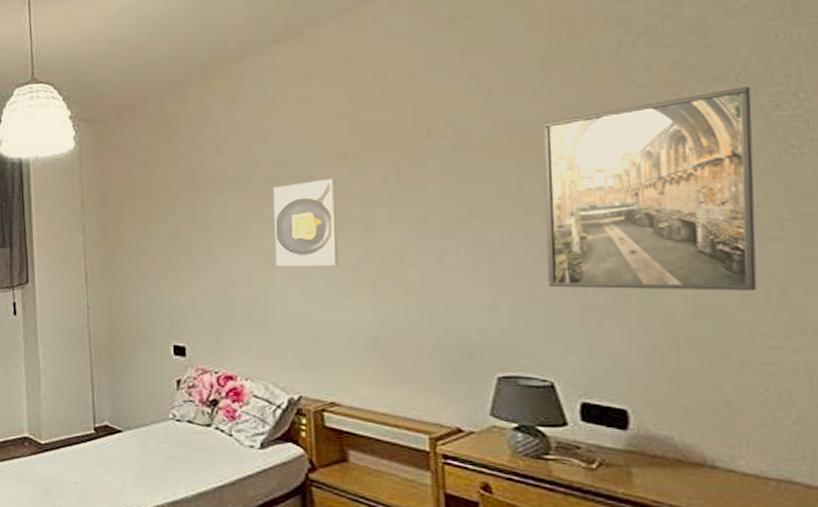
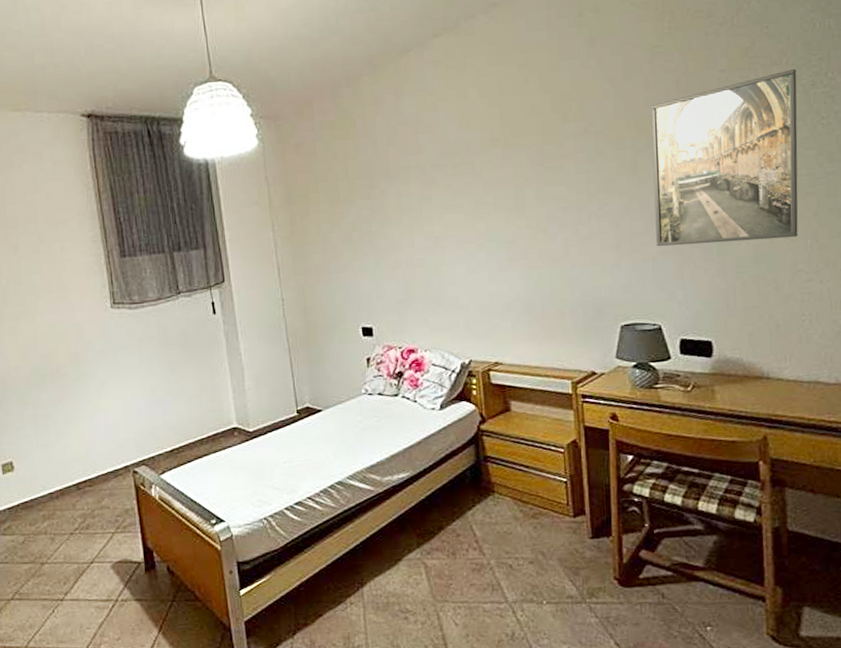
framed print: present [273,178,338,267] -> none [440,163,496,247]

